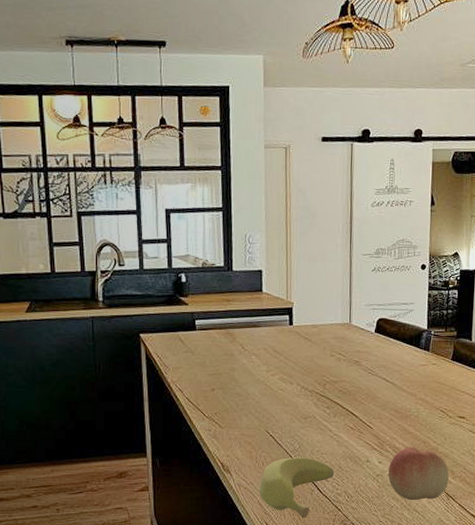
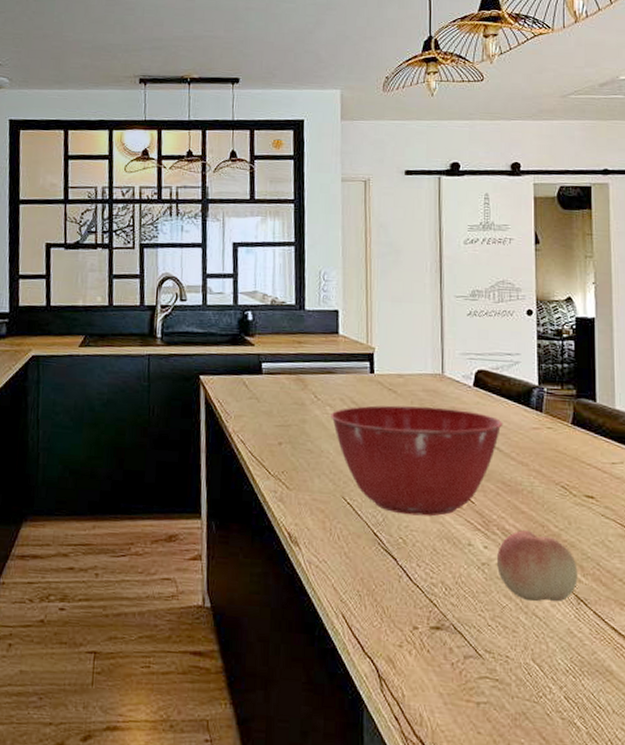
mixing bowl: none [256,351,398,441] -> present [331,405,503,516]
banana: present [259,457,335,519] -> none [334,532,428,613]

